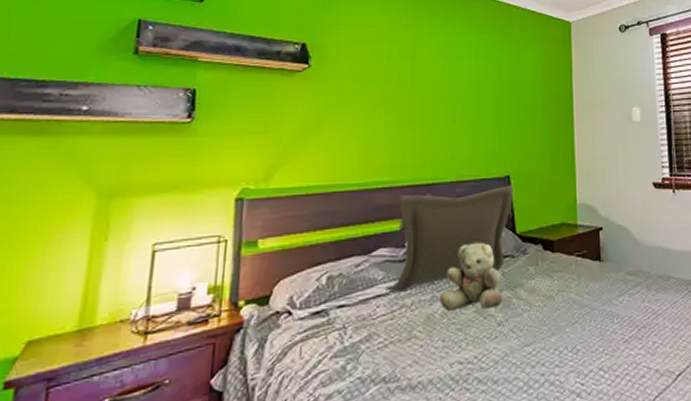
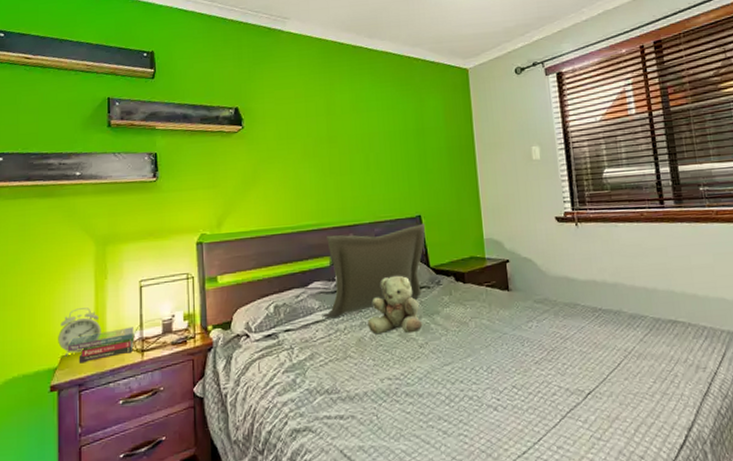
alarm clock: none [25,277,91,342] -> present [58,307,101,357]
books: none [36,302,138,351] -> present [67,327,135,364]

